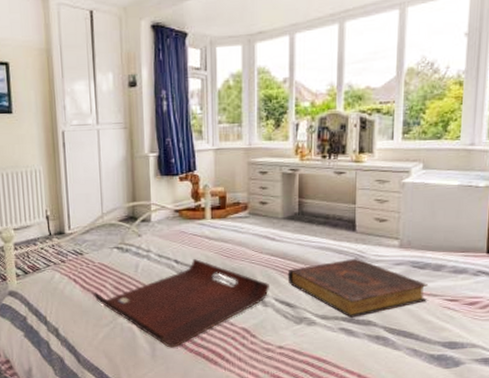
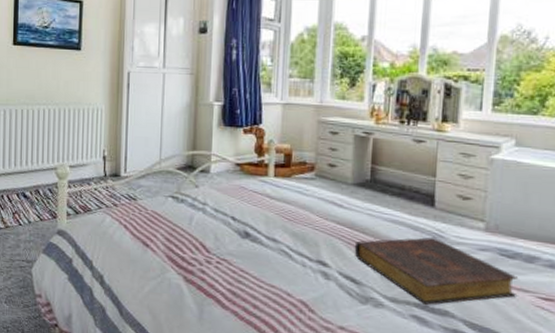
serving tray: present [94,258,269,348] -> none [143,217,333,313]

